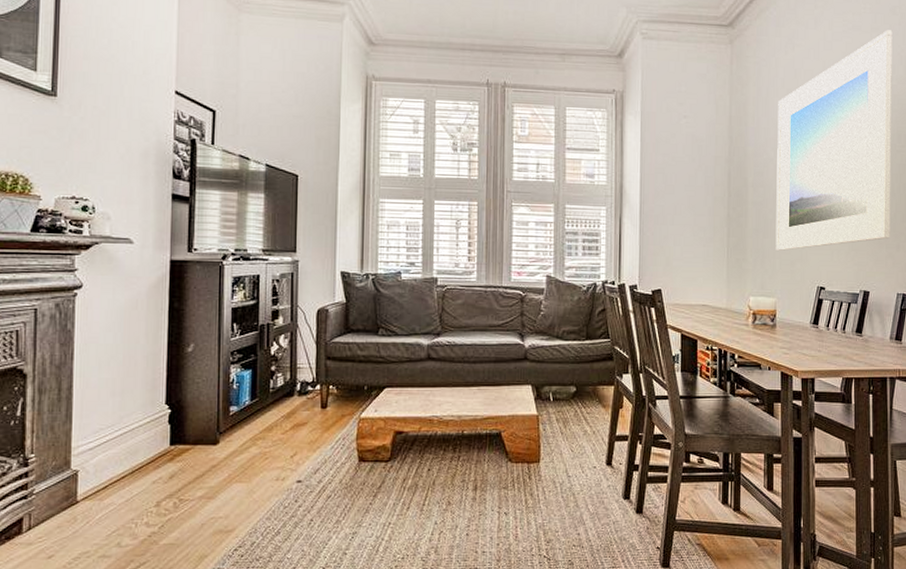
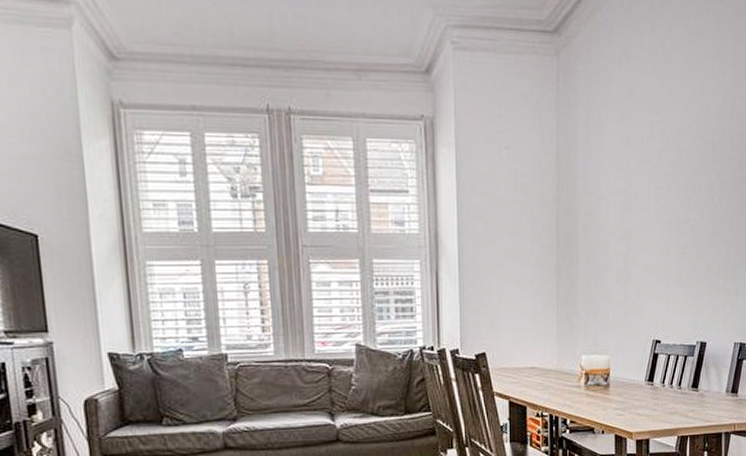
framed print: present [775,30,893,251] -> none [609,36,737,302]

